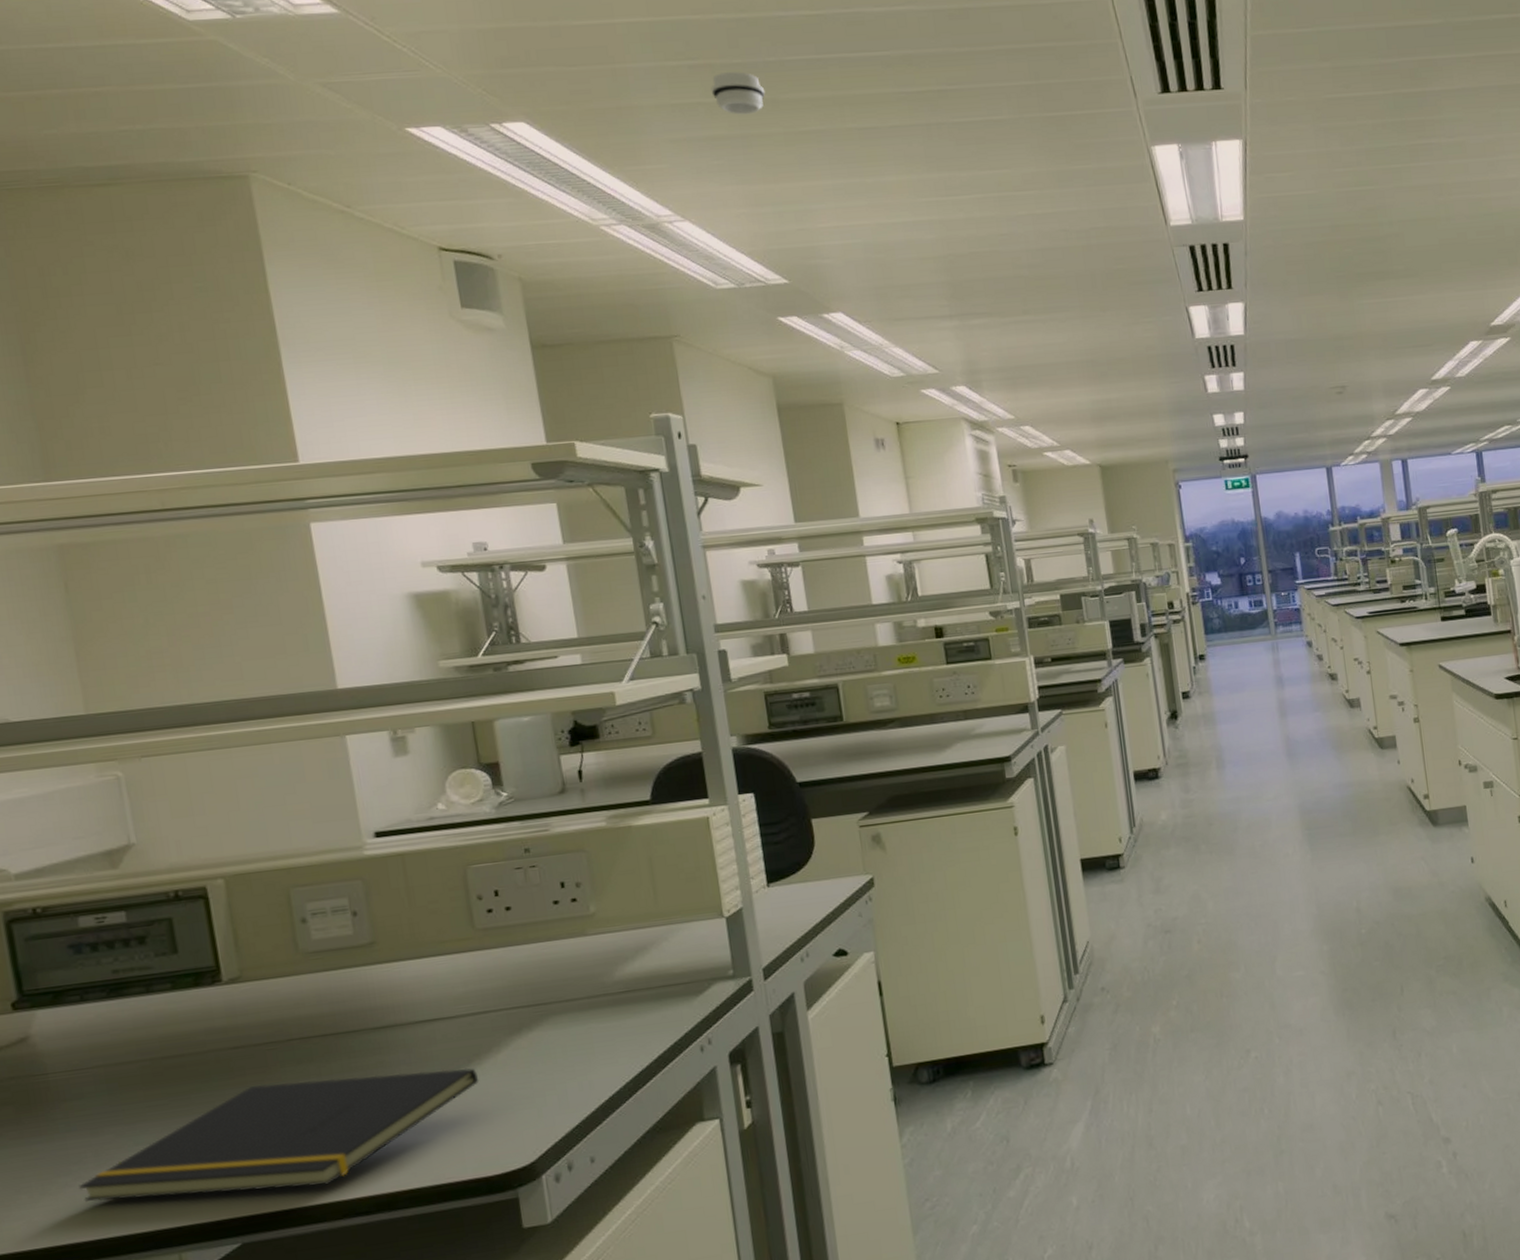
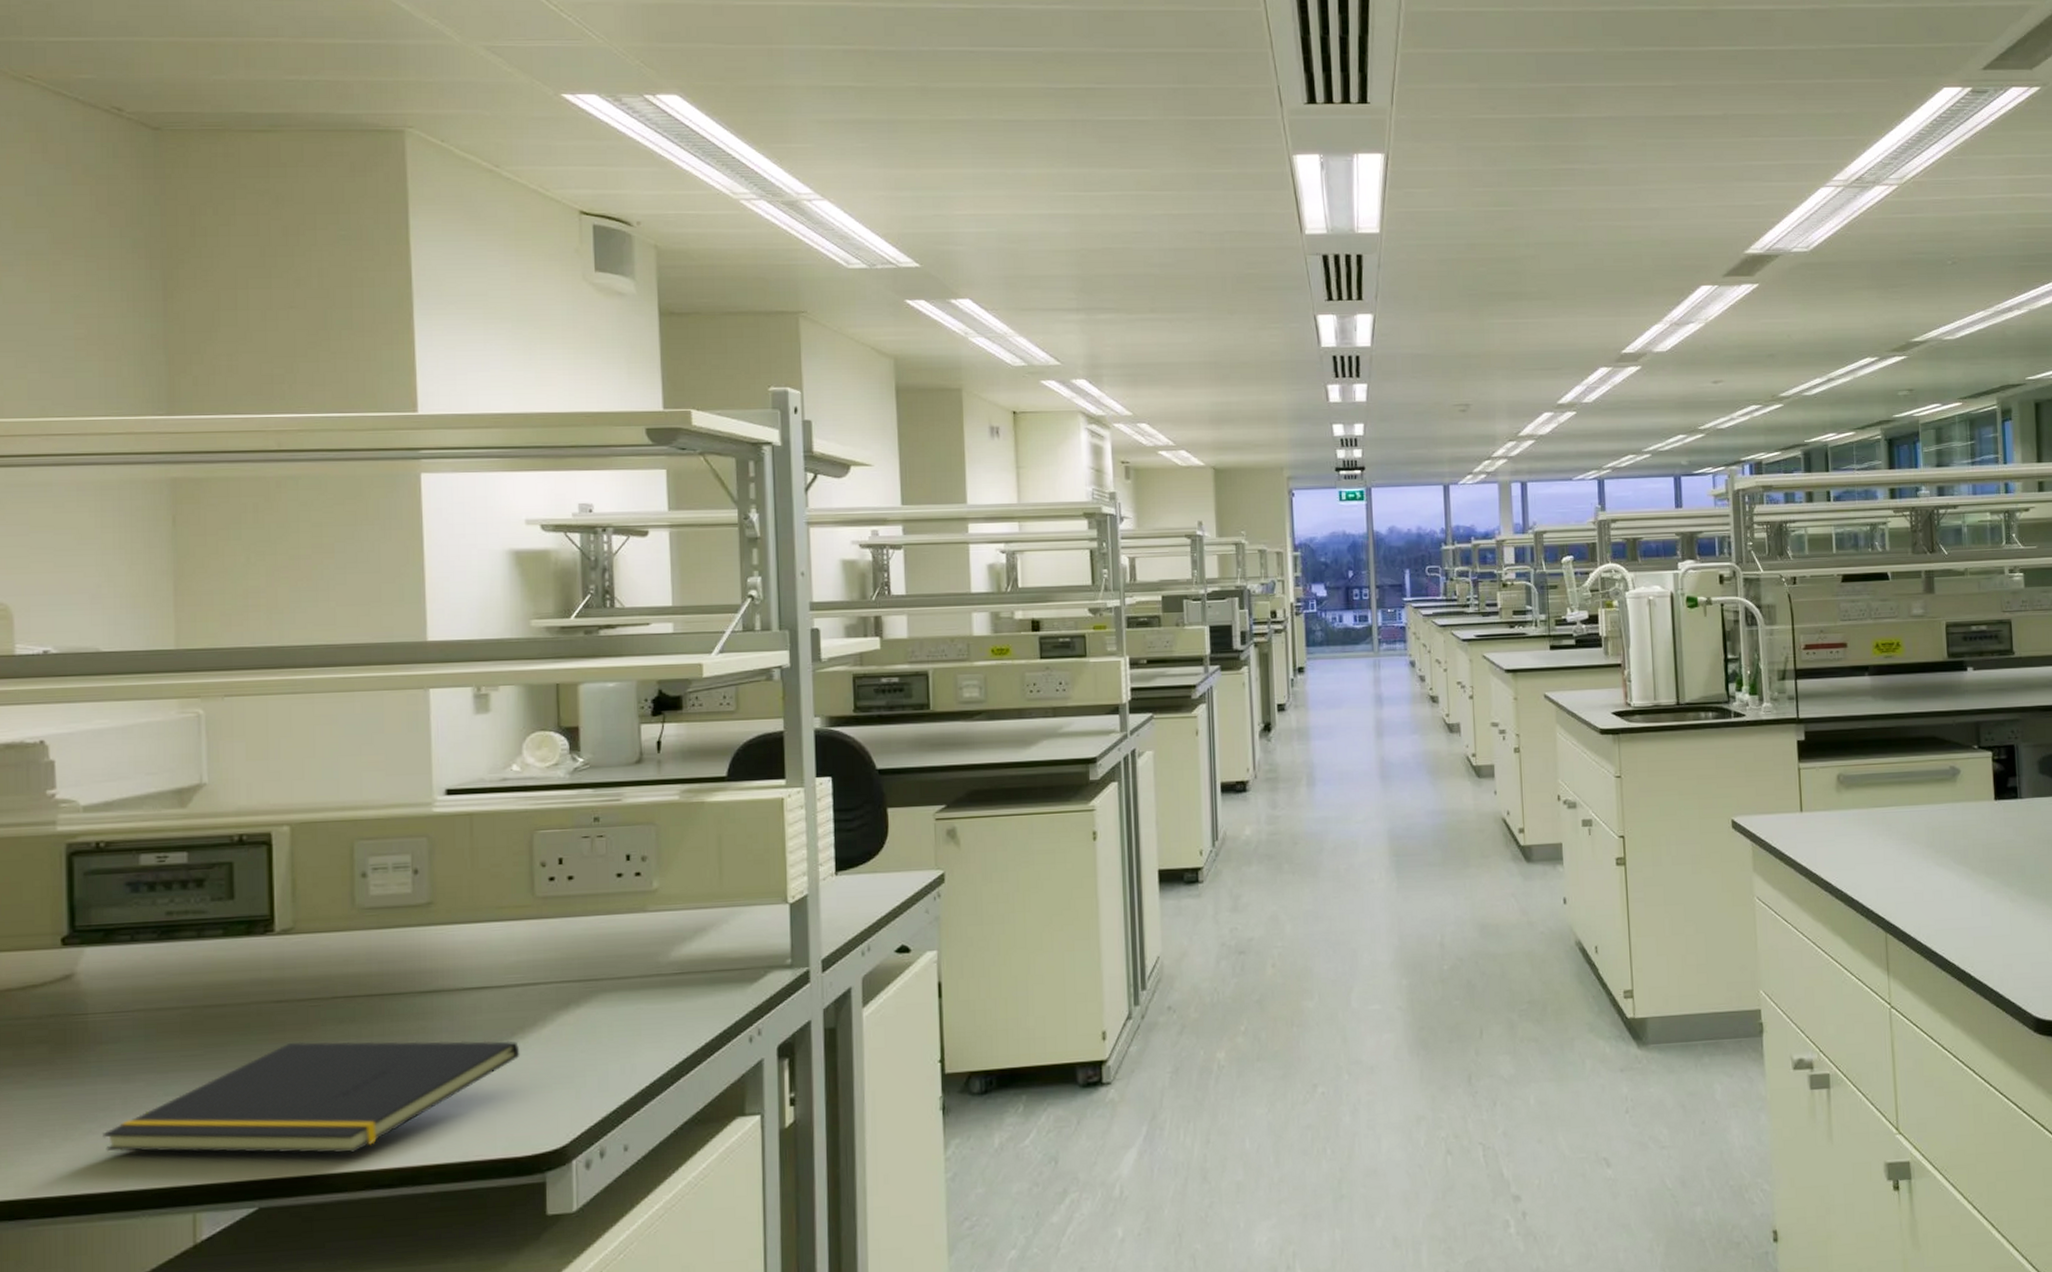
smoke detector: present [711,72,766,115] -> none [863,59,916,101]

